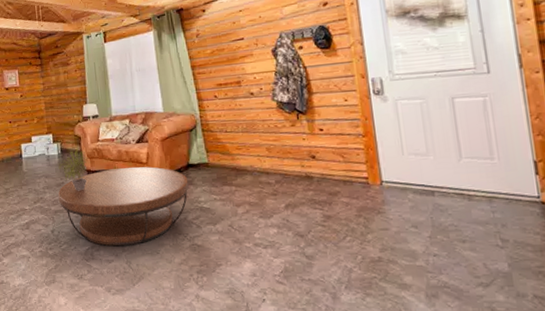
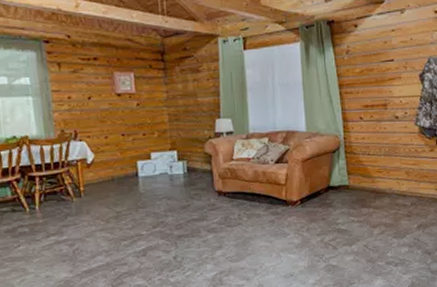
potted plant: present [58,147,90,191] -> none [183,166,221,214]
coffee table: present [58,166,189,247] -> none [182,188,328,271]

